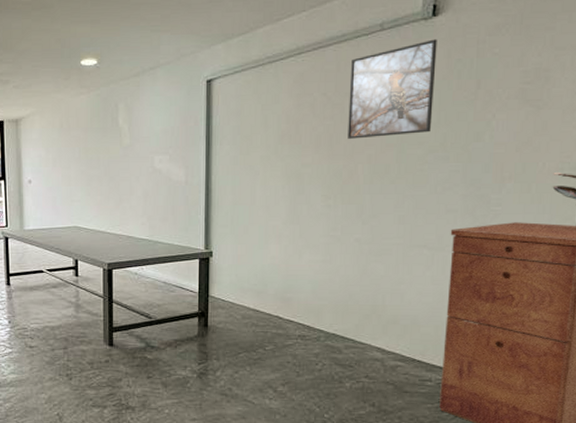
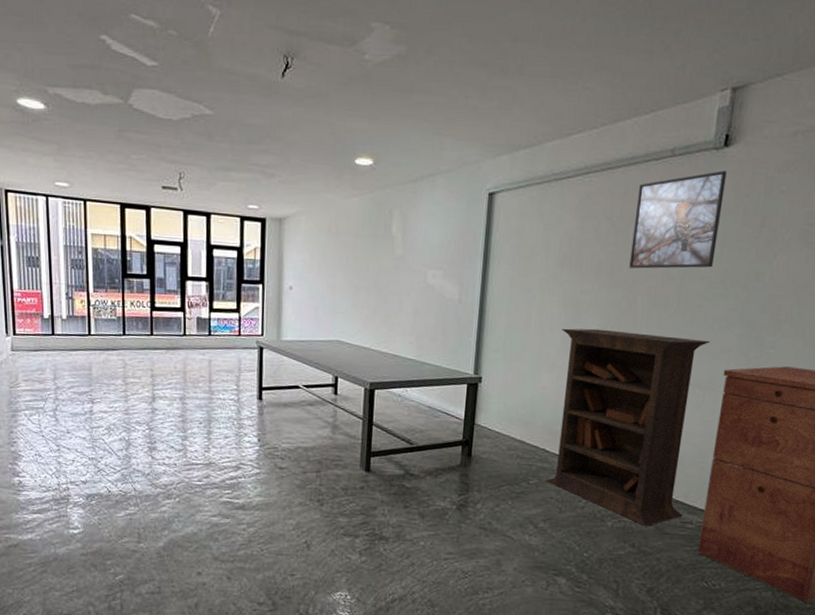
bookcase: none [282,199,435,385] -> present [546,328,711,526]

